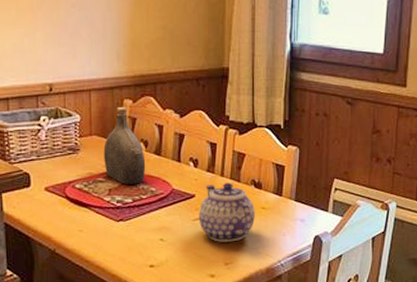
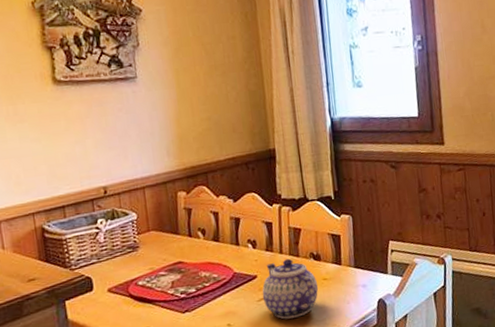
water jug: present [103,106,146,184] -> none [162,199,206,275]

